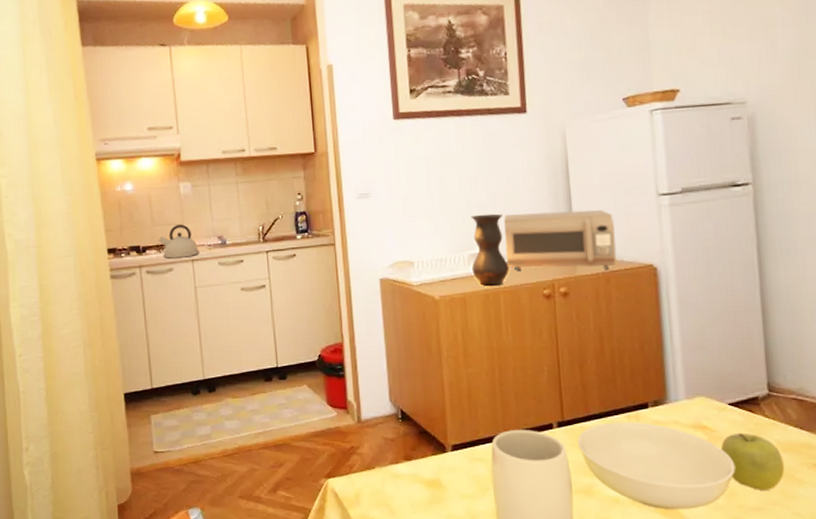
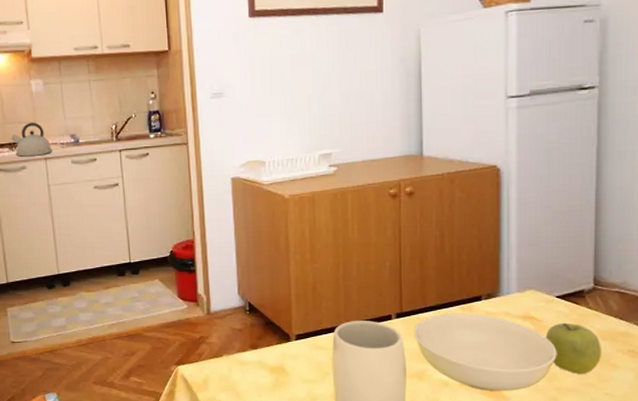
vase: present [470,213,509,286] -> none [321,114,358,185]
microwave: present [504,210,616,271] -> none [355,111,462,171]

